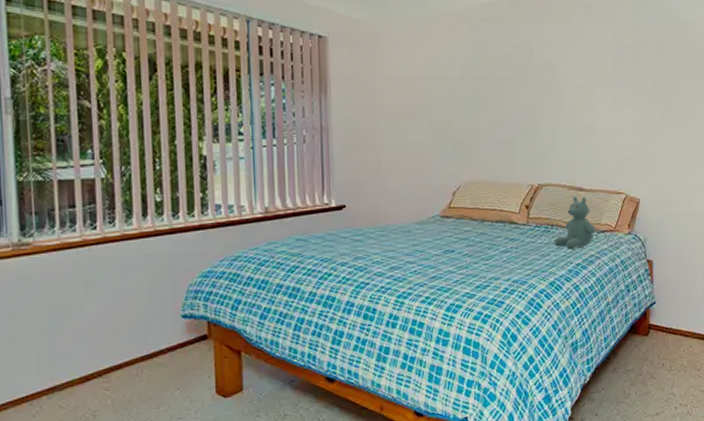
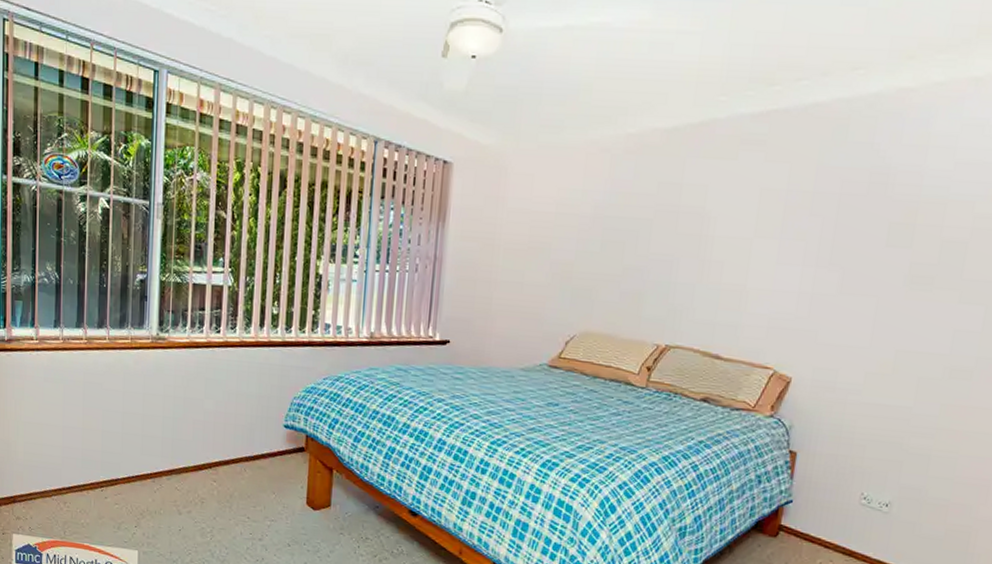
stuffed bear: present [554,196,596,249] -> none [674,363,729,424]

